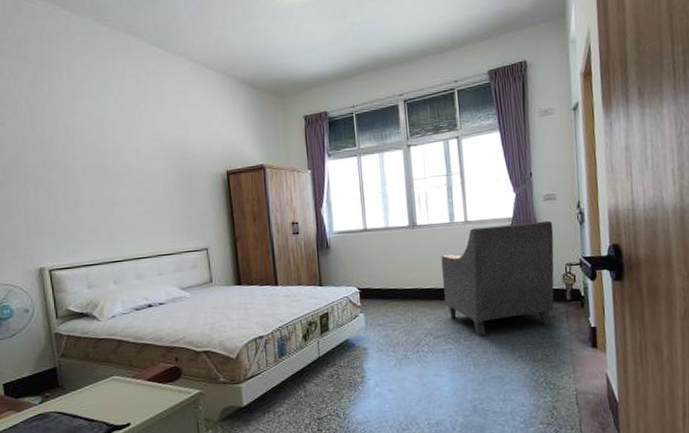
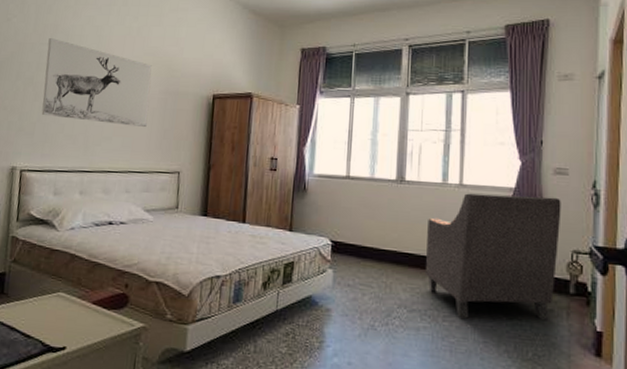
wall art: none [49,136,167,215] -> present [41,38,152,128]

